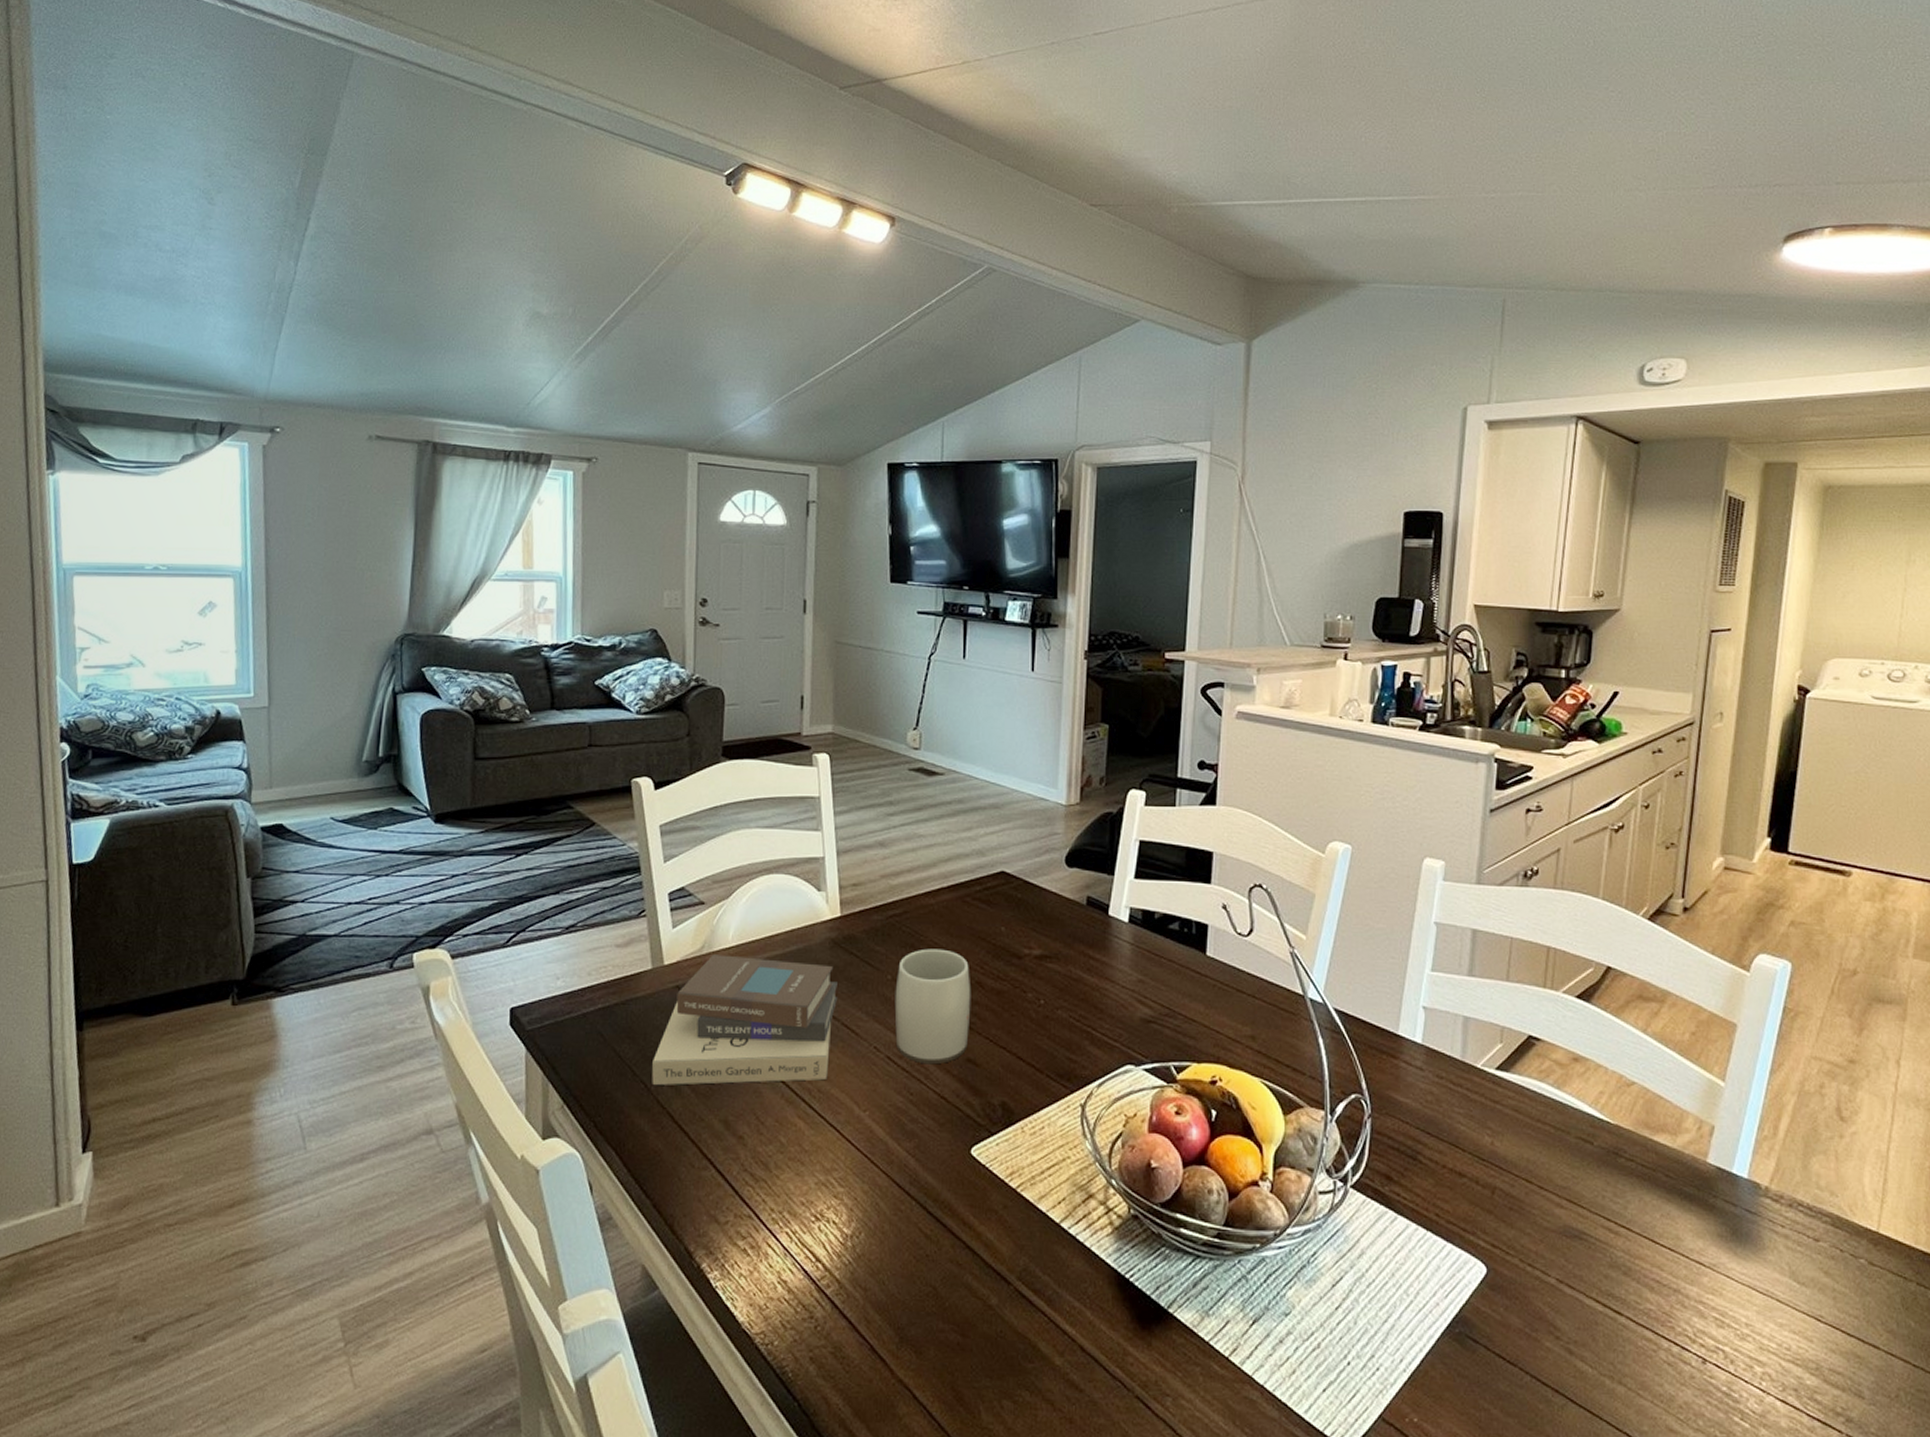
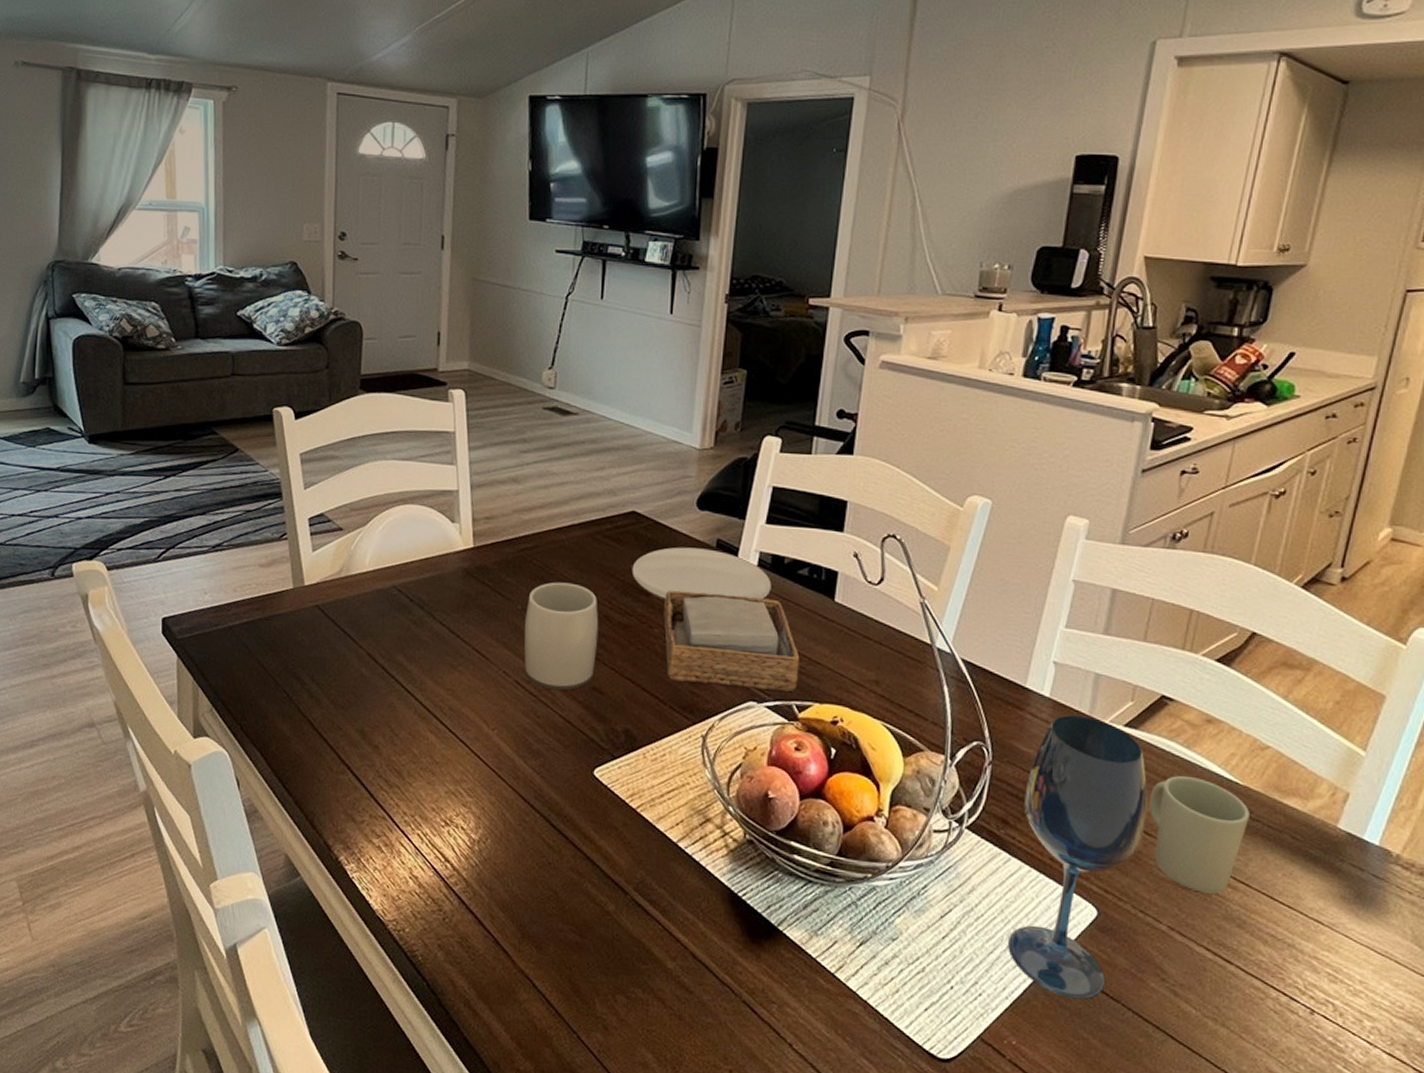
books: present [652,954,837,1086] -> none [293,578,469,700]
plate: none [1003,906,1143,963] -> present [631,547,772,601]
napkin holder: none [1037,951,1175,1054] -> present [663,590,800,693]
wineglass: none [1400,1062,1525,1366] -> present [1007,715,1148,999]
mug: none [1527,1117,1623,1241] -> present [1149,775,1250,894]

